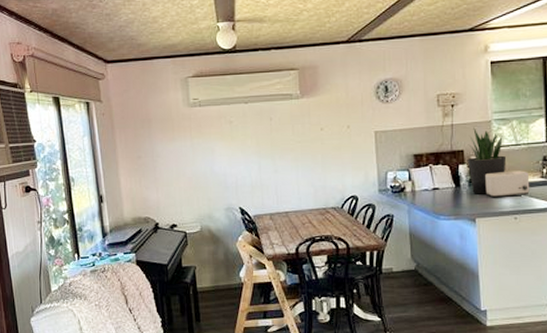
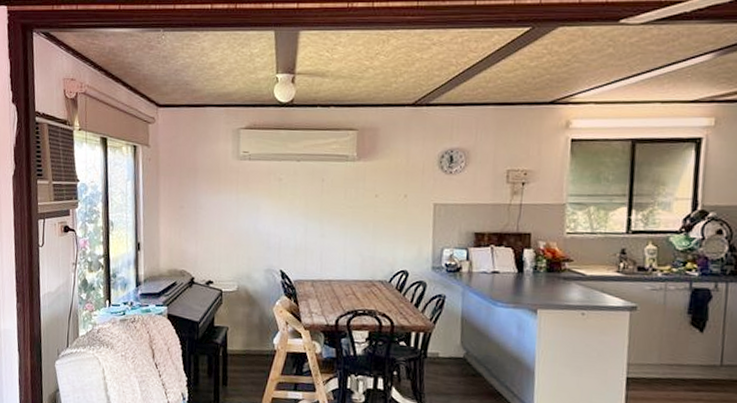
planter: present [467,127,505,194] -> none [533,209,579,284]
toaster: present [485,170,530,198] -> none [551,260,603,291]

